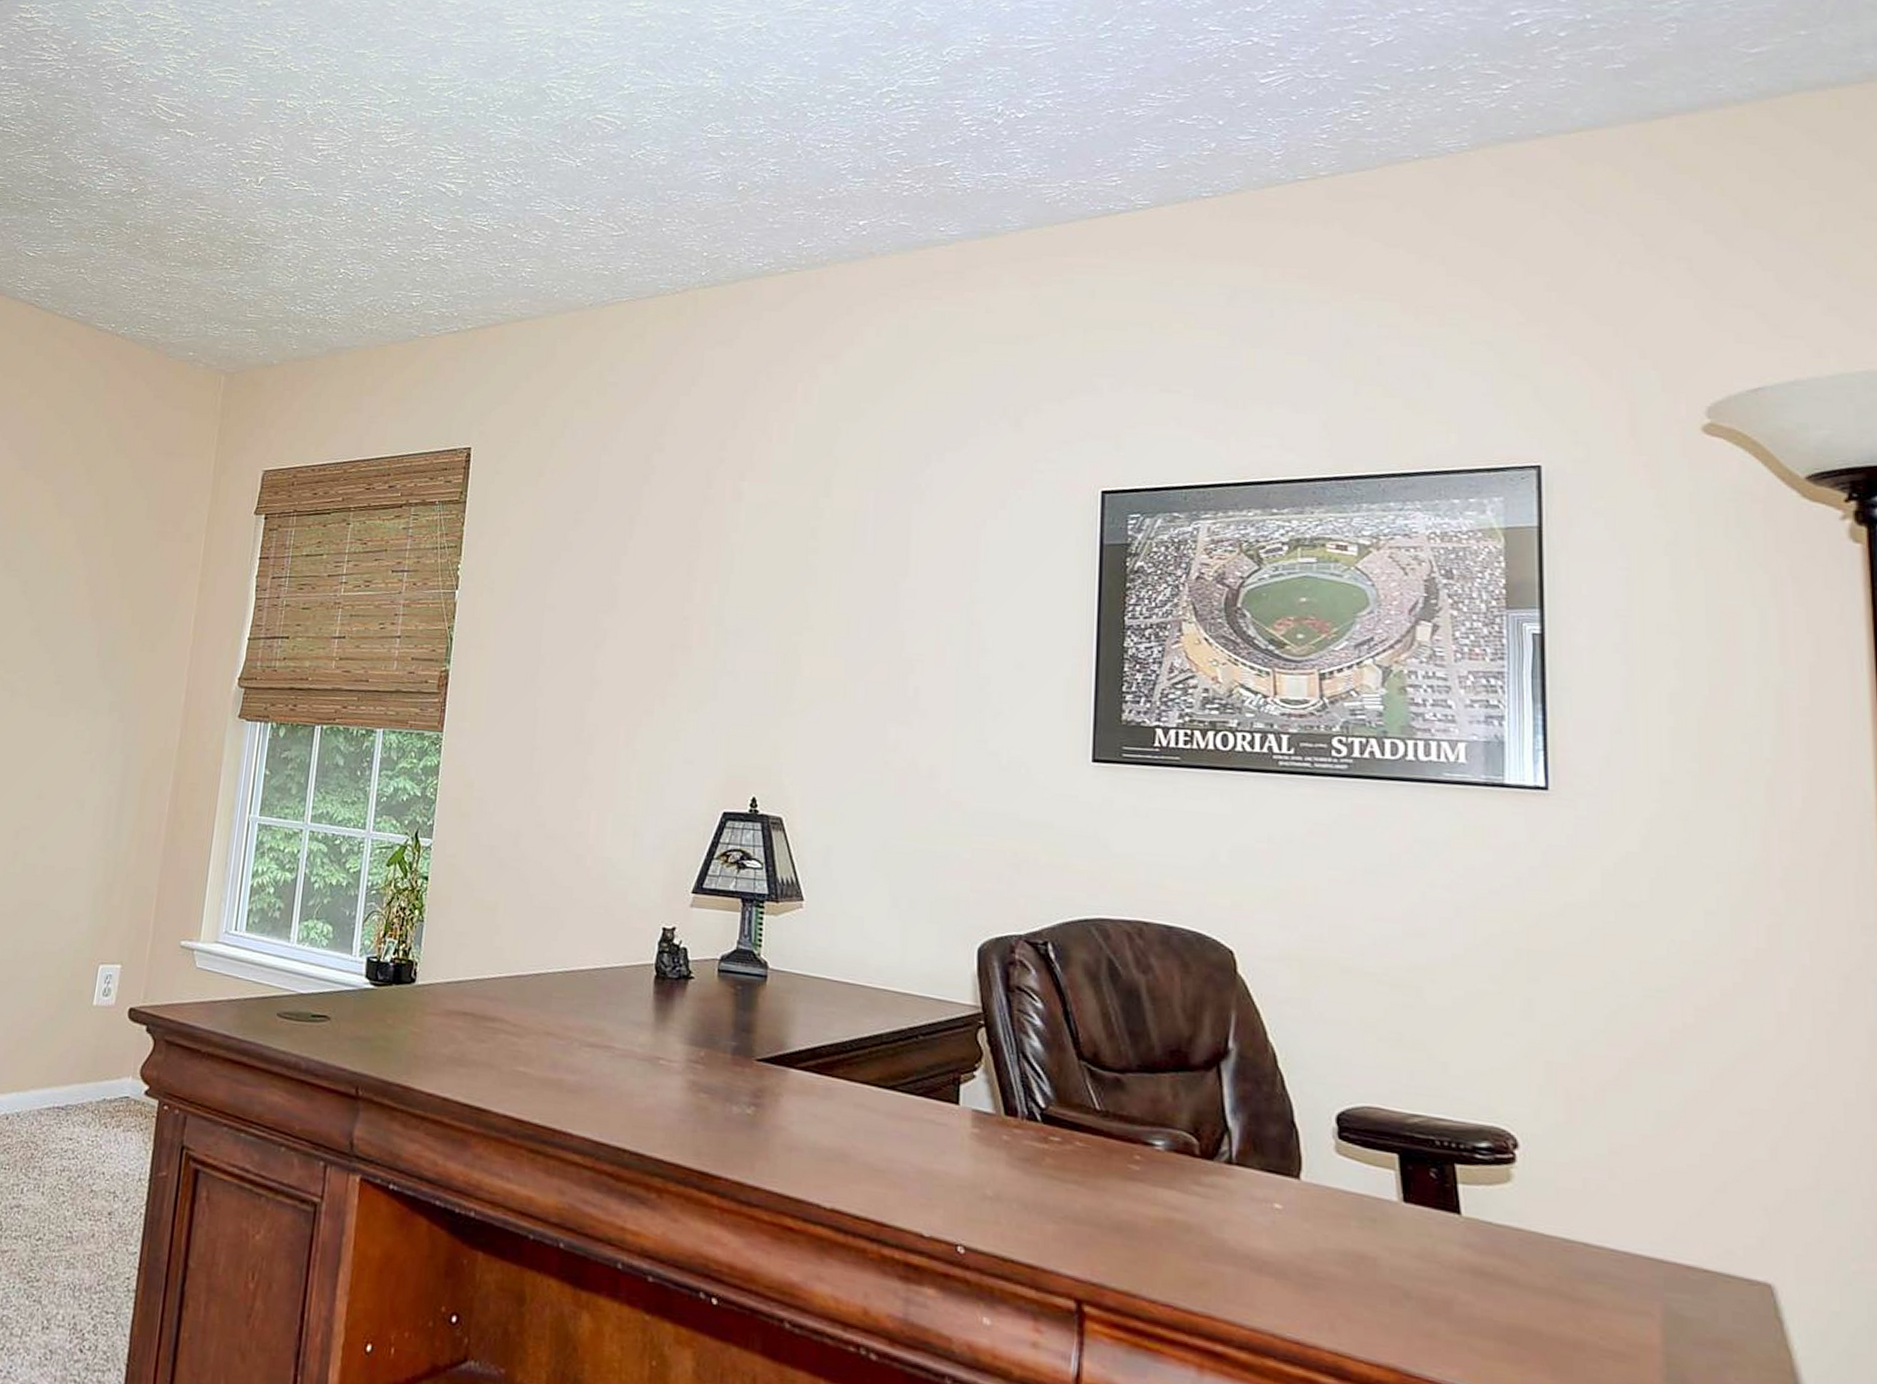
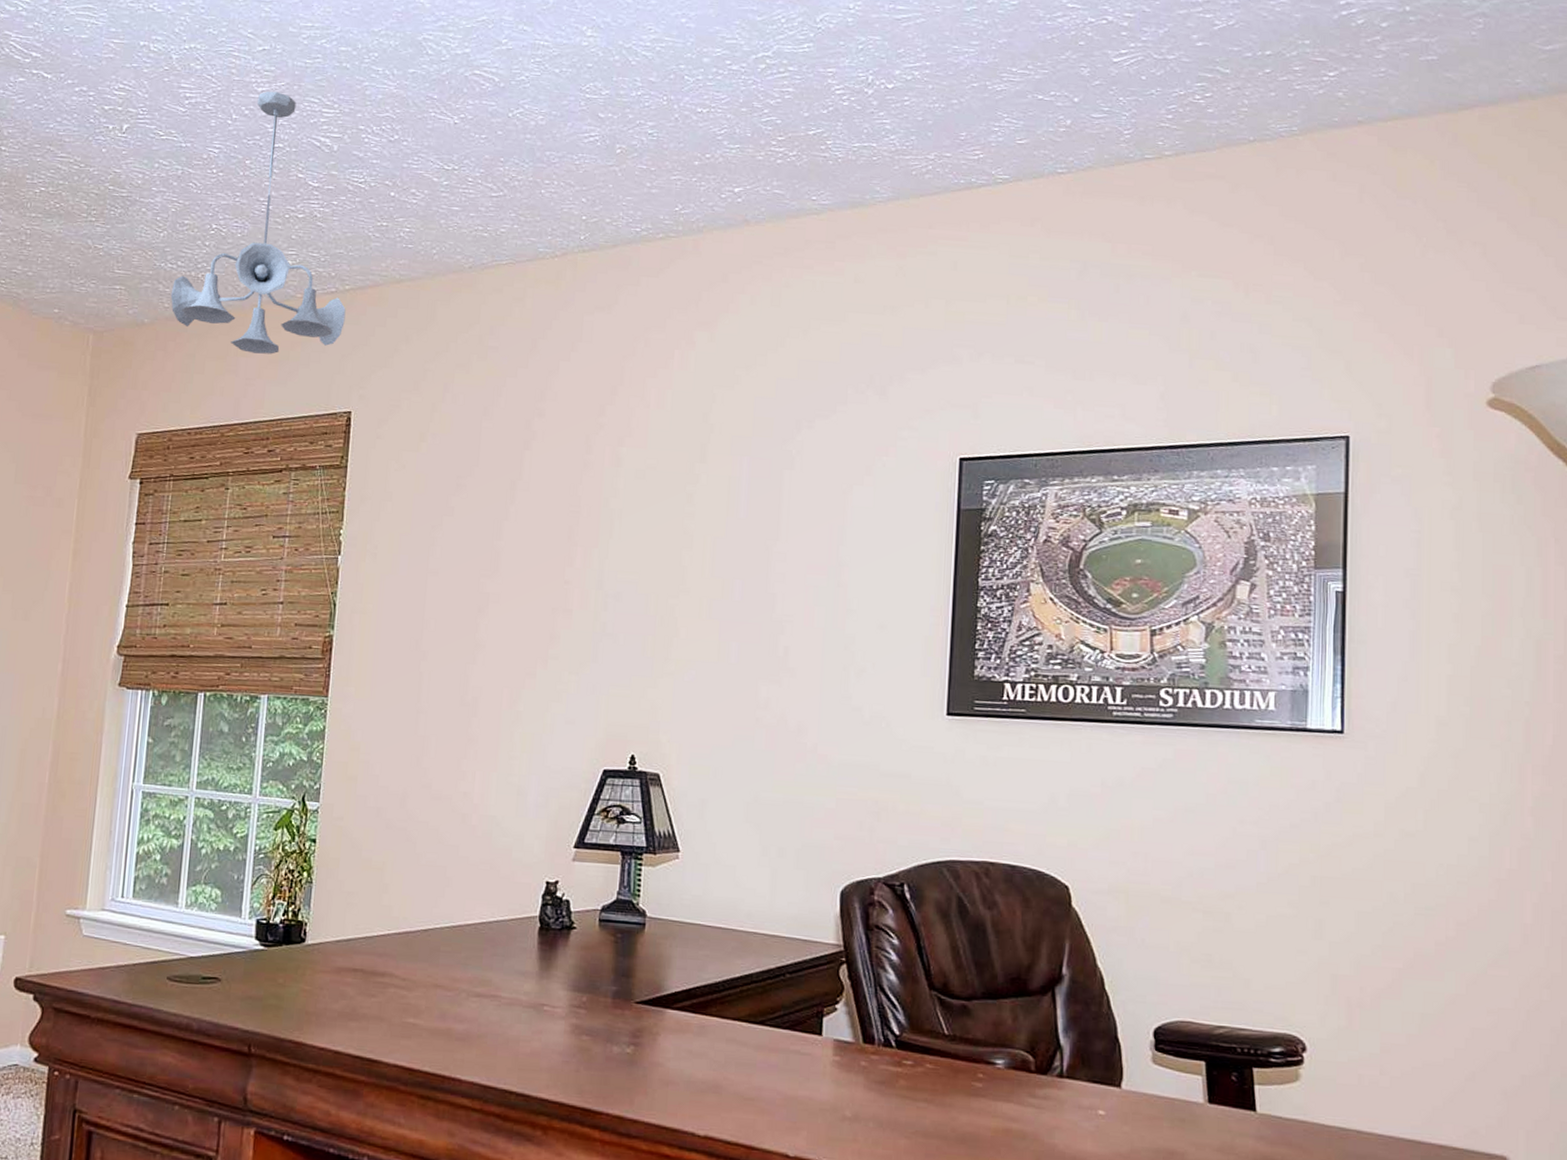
ceiling light fixture: none [299,141,468,393] -> present [170,91,346,354]

